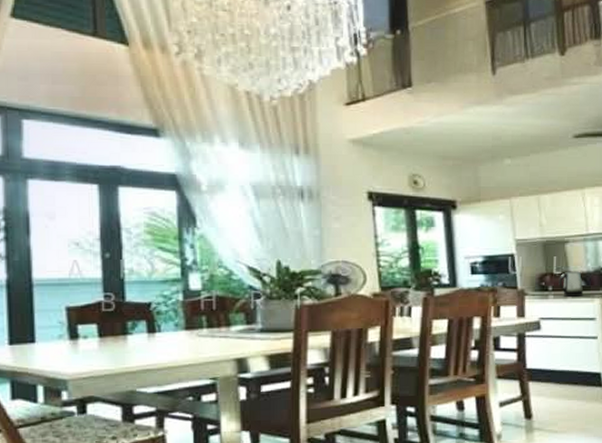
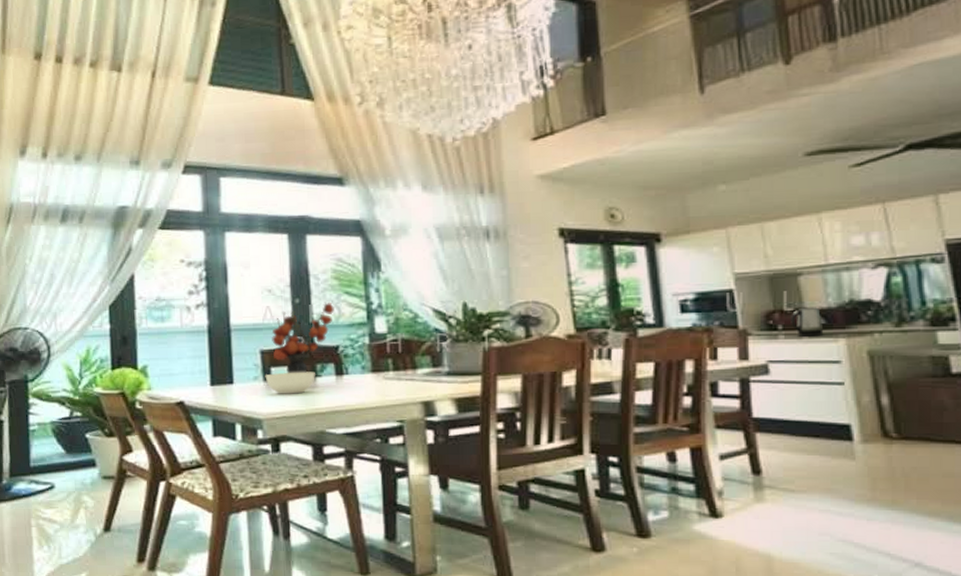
bowl: none [71,329,126,353] -> present [265,371,315,394]
bouquet: none [79,254,147,331] -> present [271,300,334,373]

